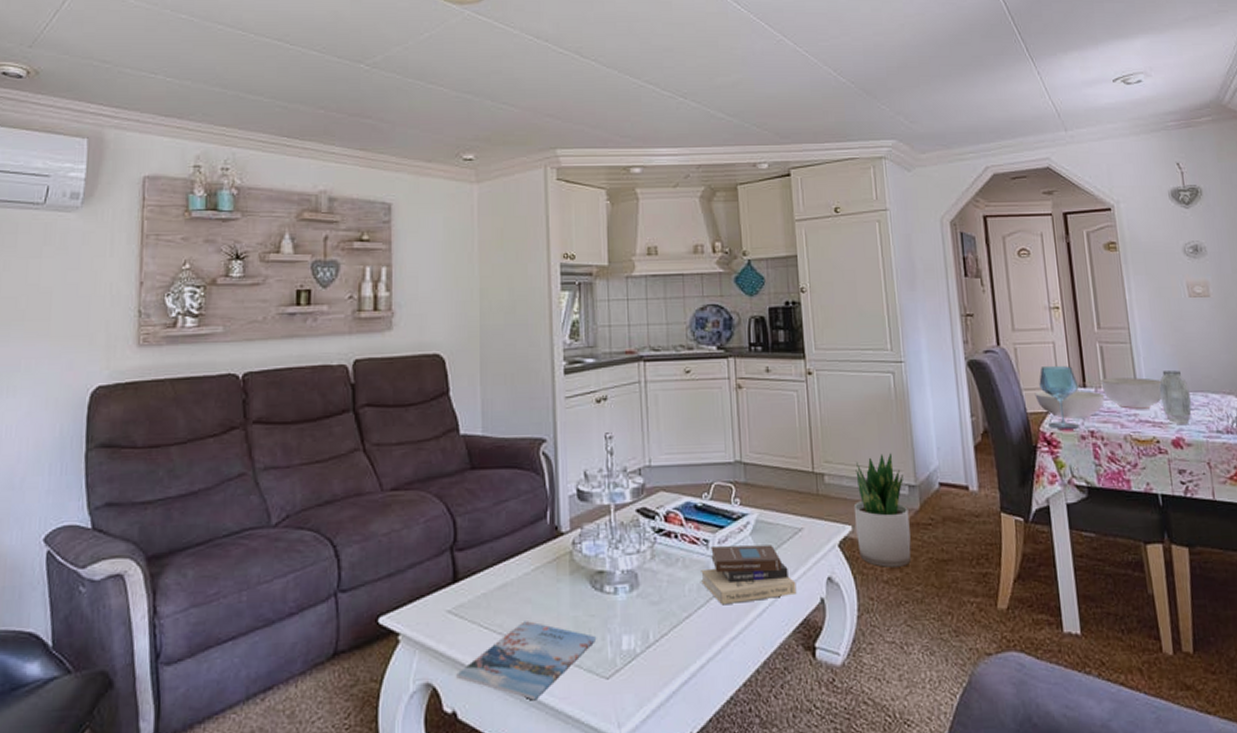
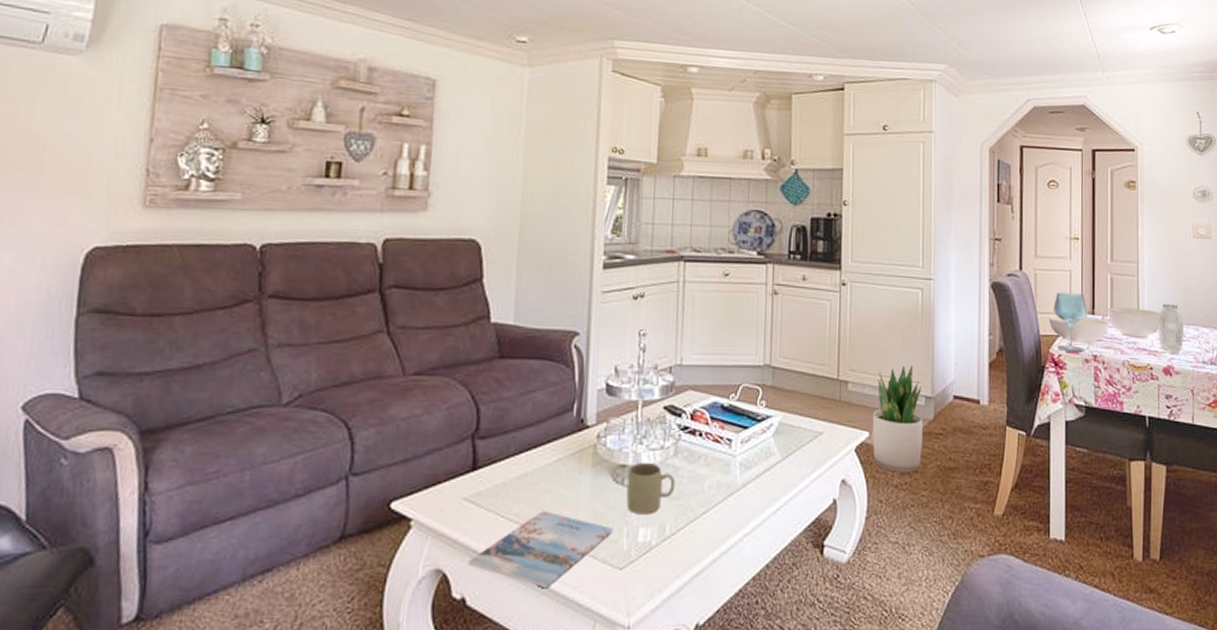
mug: none [605,567,655,622] -> present [626,462,676,515]
books: present [701,545,797,605] -> none [721,446,812,503]

